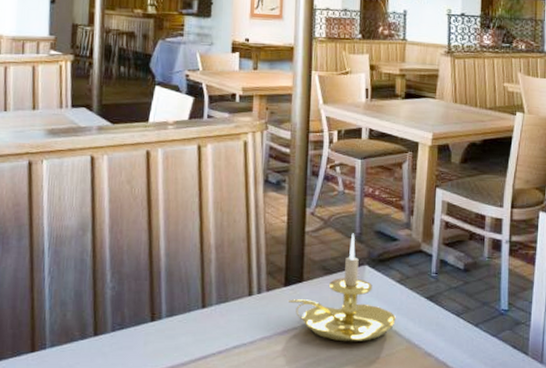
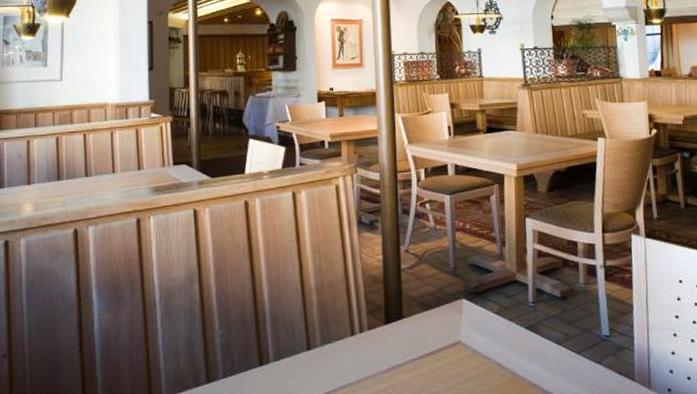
candle holder: present [289,233,396,342] -> none [390,267,497,377]

